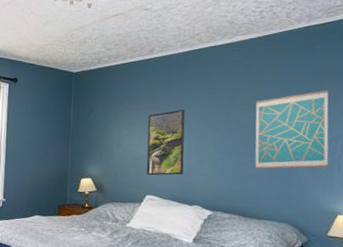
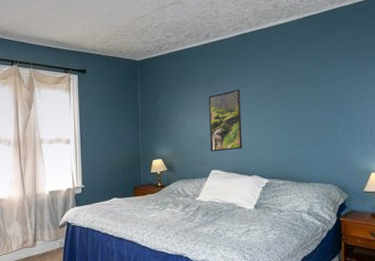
wall art: present [254,90,329,169] -> none [300,64,362,138]

